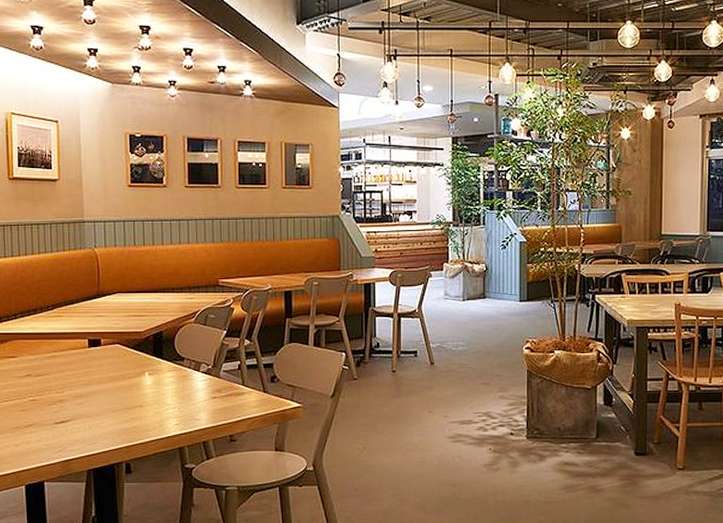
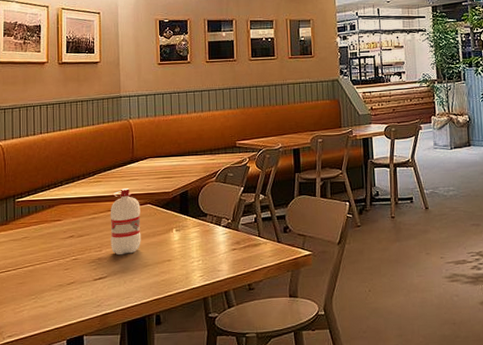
water bottle: none [72,325,109,398] -> present [110,187,141,256]

